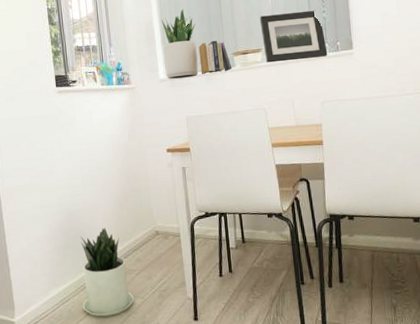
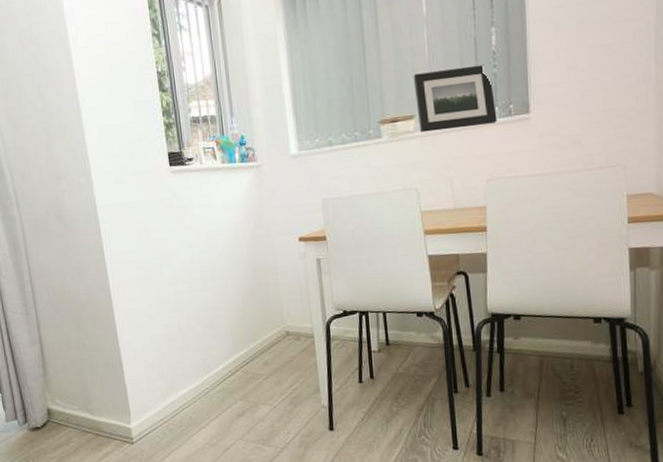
planter: present [80,227,134,317] -> none [200,327,262,425]
planter: present [161,8,199,79] -> none [292,67,337,155]
books: present [198,40,232,74] -> none [337,105,378,148]

